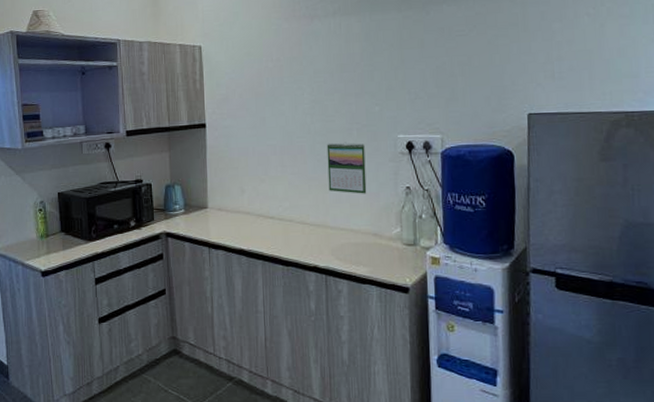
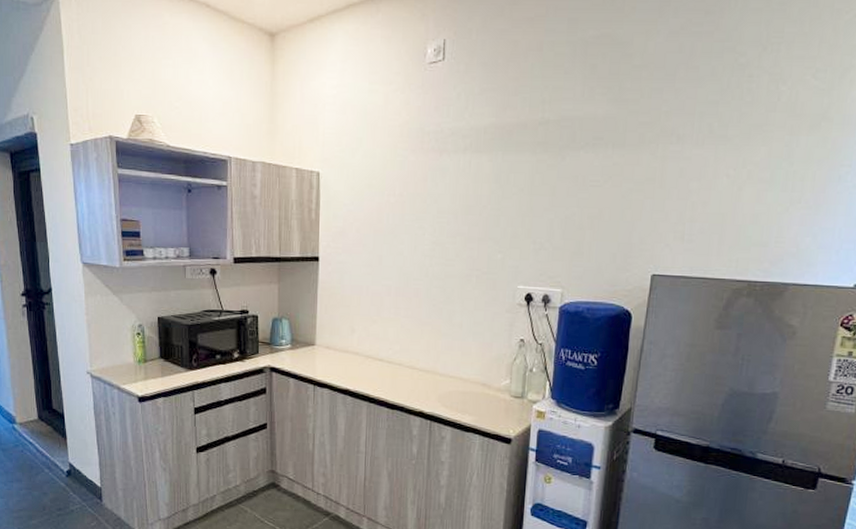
calendar: present [327,142,367,194] -> none [441,287,483,343]

